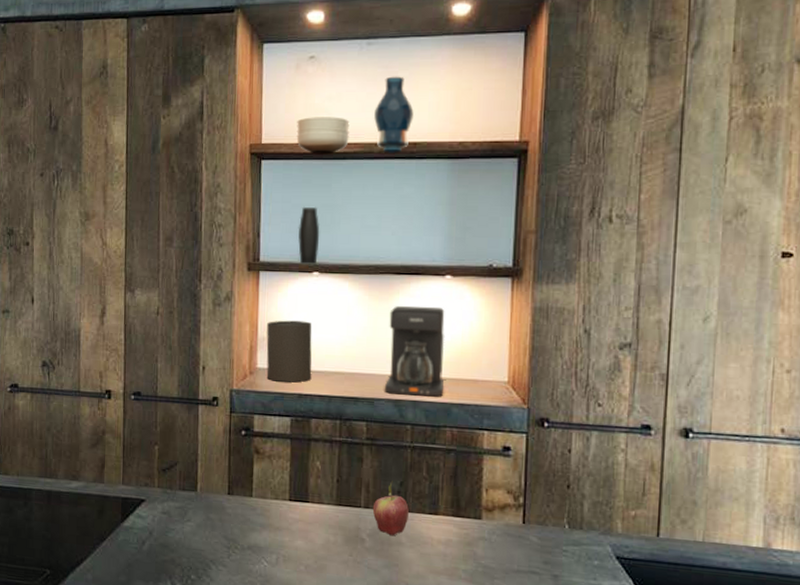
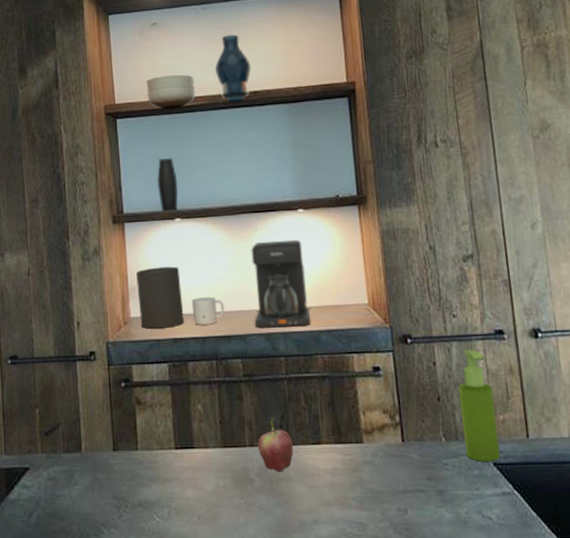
mug: none [321,356,355,384] -> present [191,297,225,325]
soap dispenser: none [589,440,629,555] -> present [458,349,501,462]

